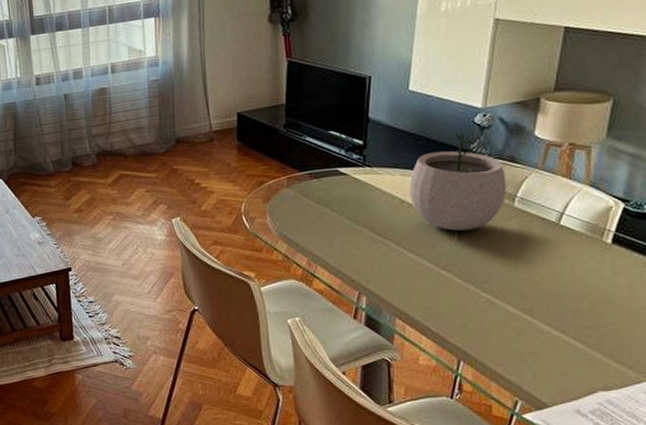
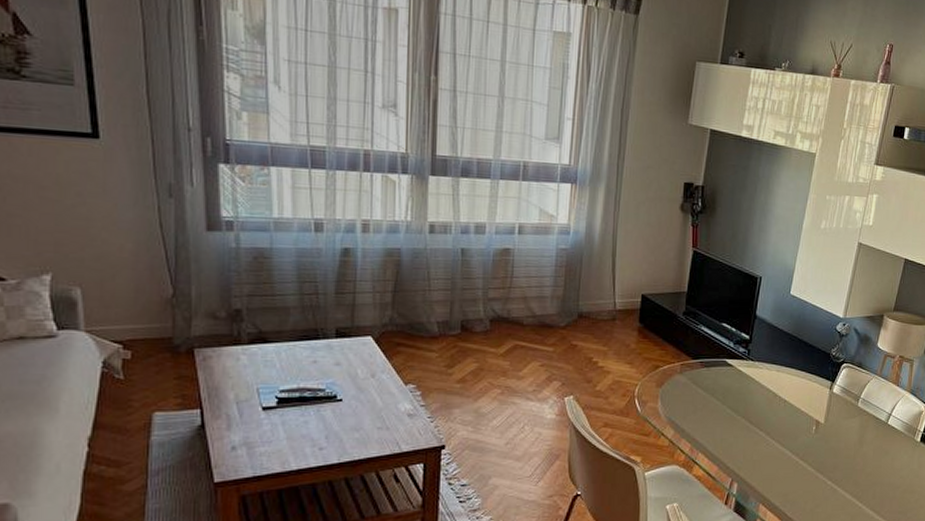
plant pot: present [409,131,507,231] -> none [782,336,855,425]

